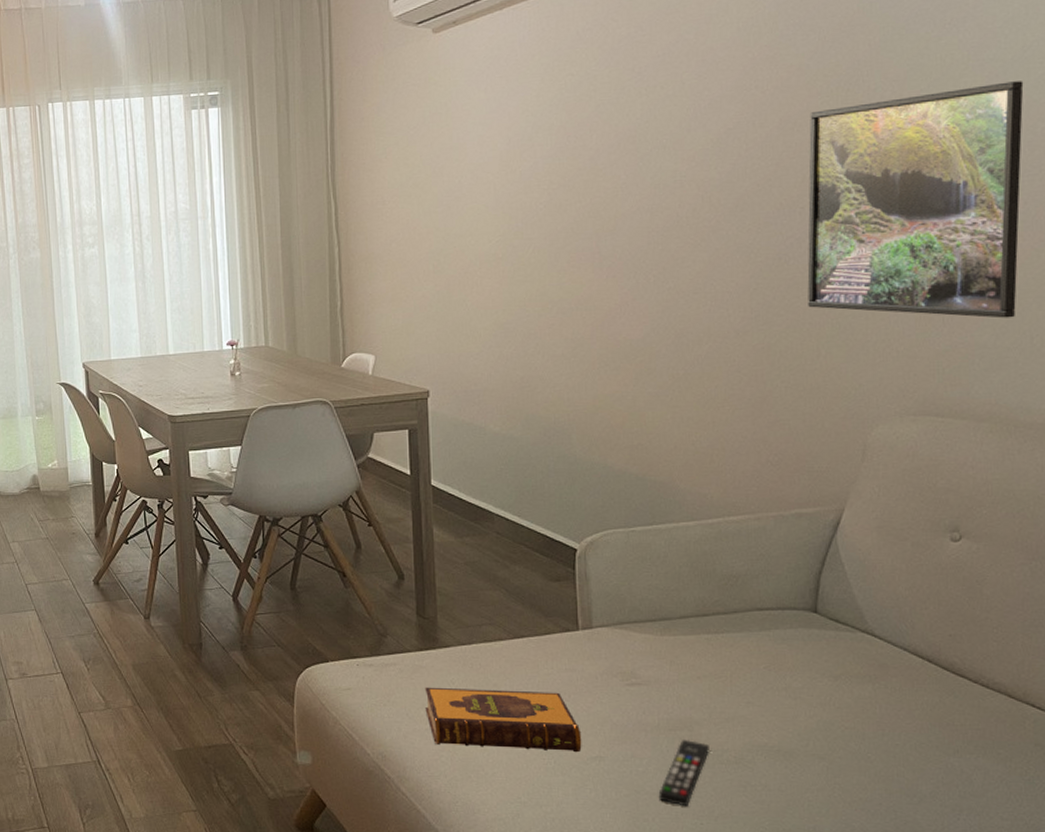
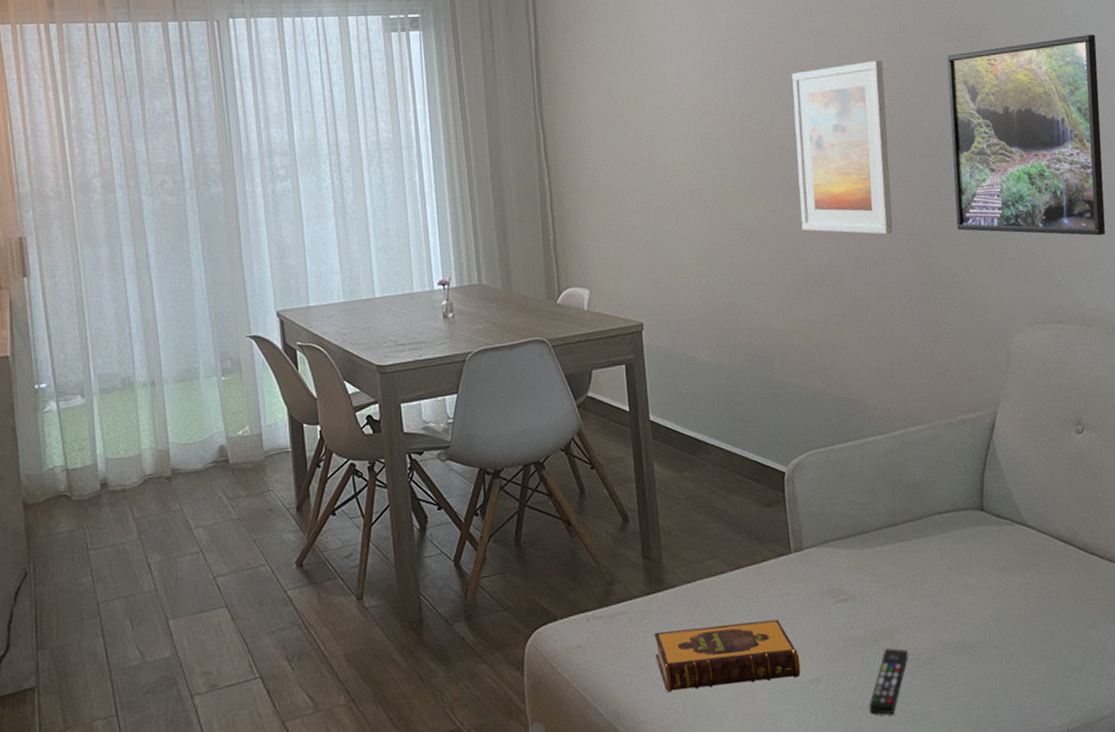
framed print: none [611,120,726,311] -> present [792,60,893,235]

